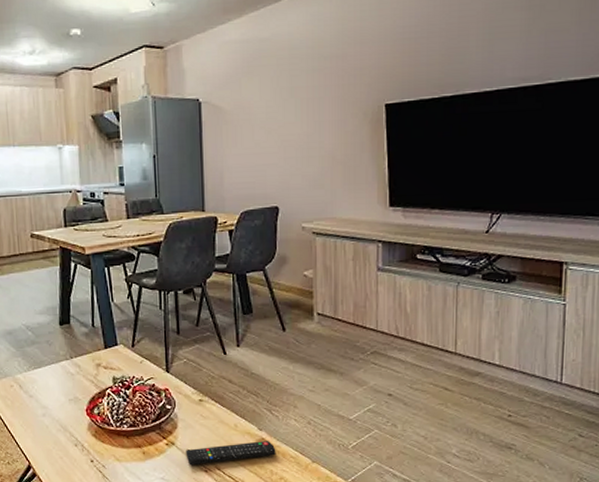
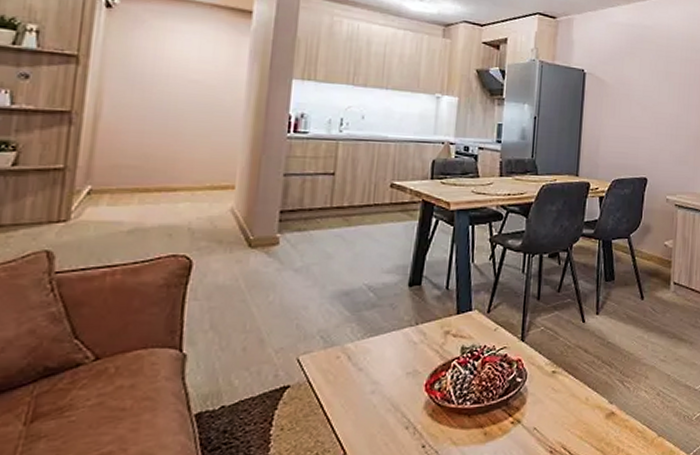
remote control: present [185,441,276,466] -> none [531,415,625,446]

